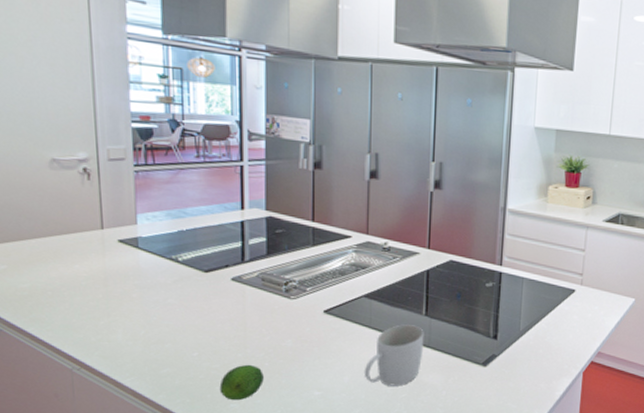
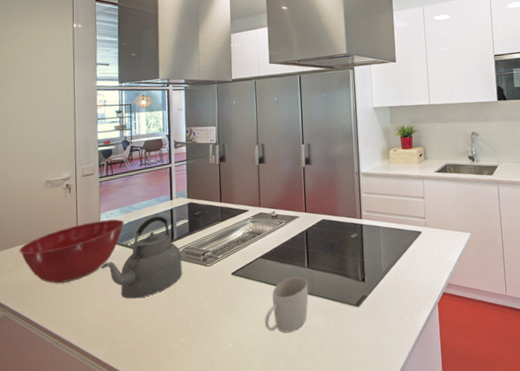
mixing bowl: none [14,223,173,298] -> present [19,219,124,284]
kettle: none [139,227,256,328] -> present [101,216,182,299]
fruit: present [219,364,264,401] -> none [157,325,189,358]

